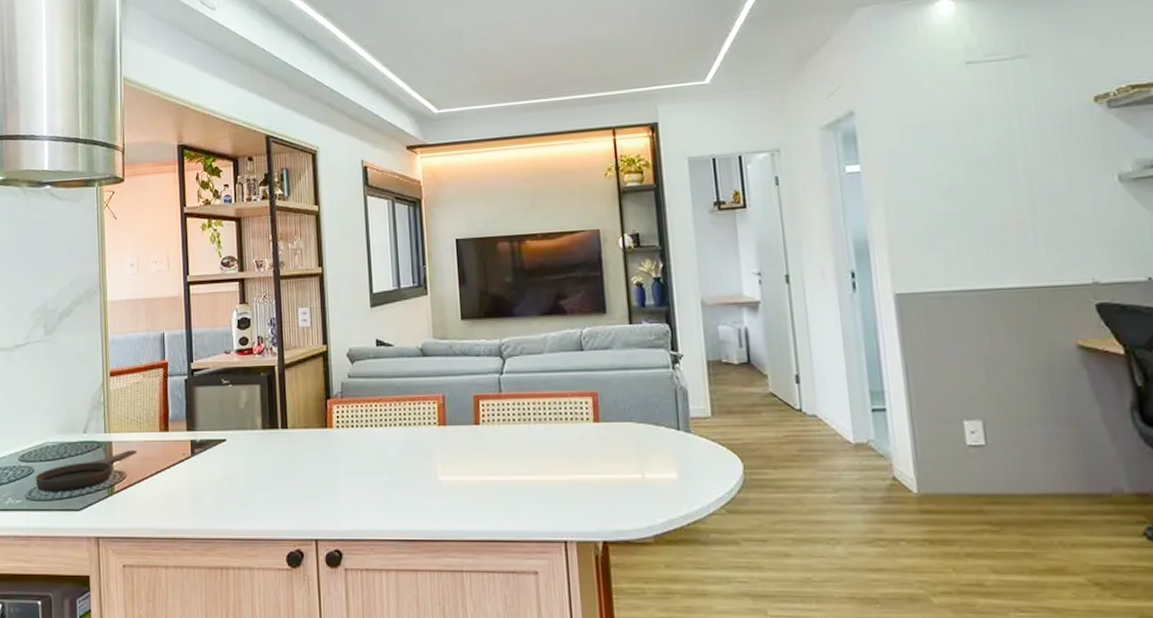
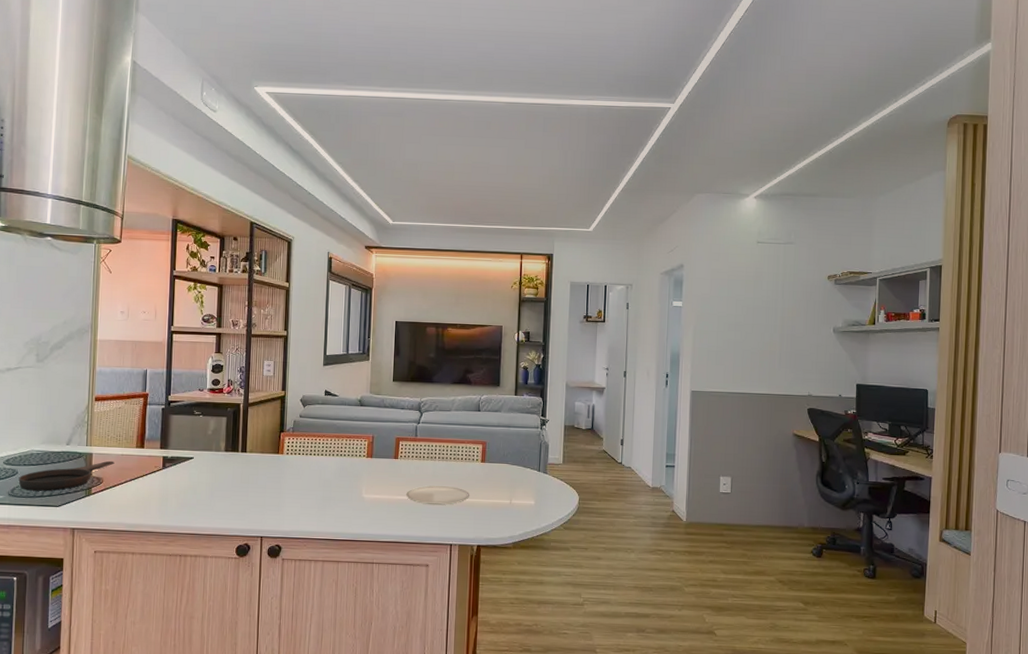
plate: none [496,457,584,487] -> present [406,485,470,506]

